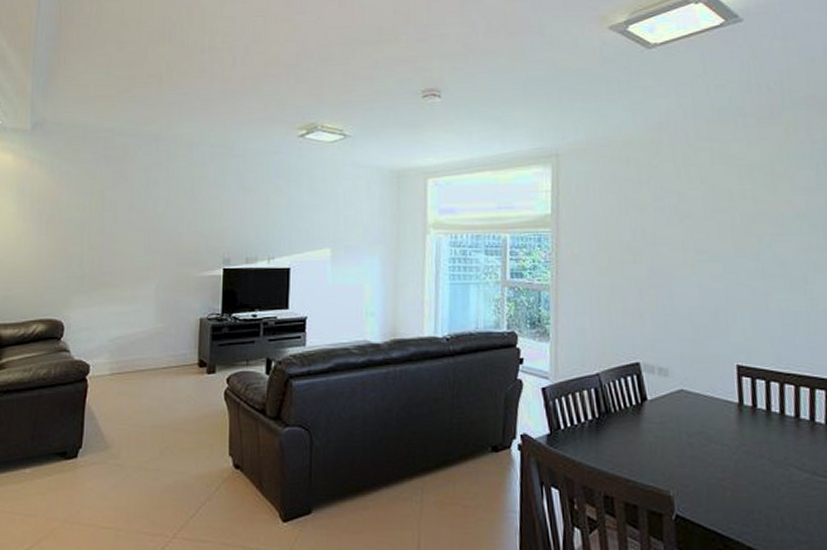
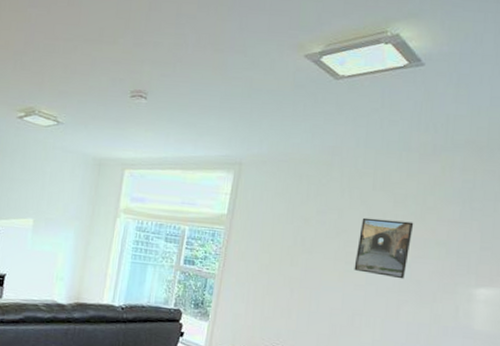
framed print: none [705,195,767,263] -> present [354,217,414,280]

